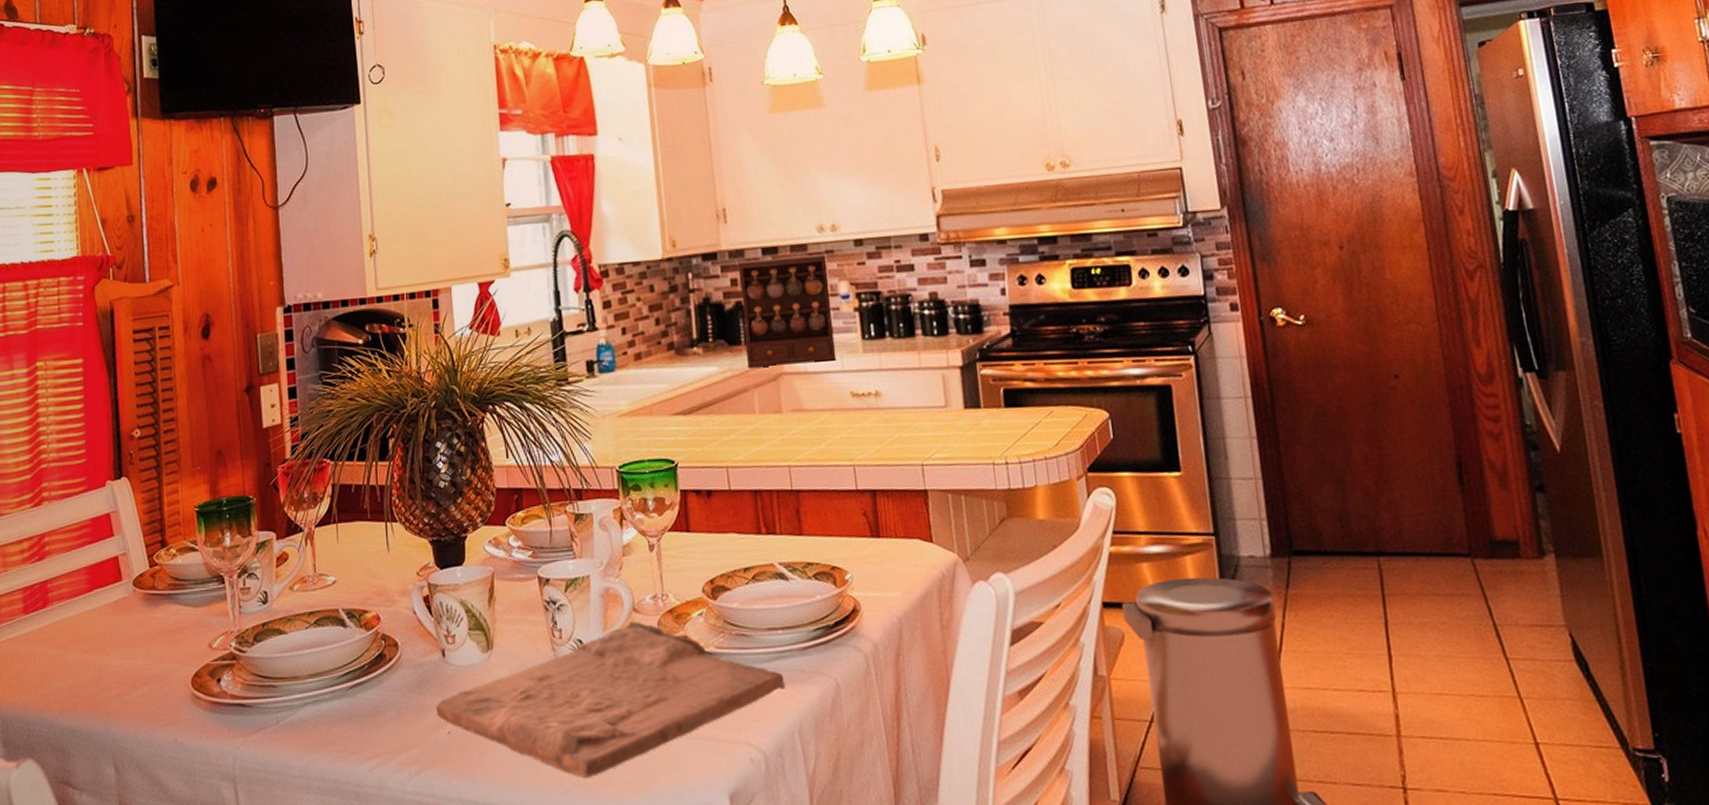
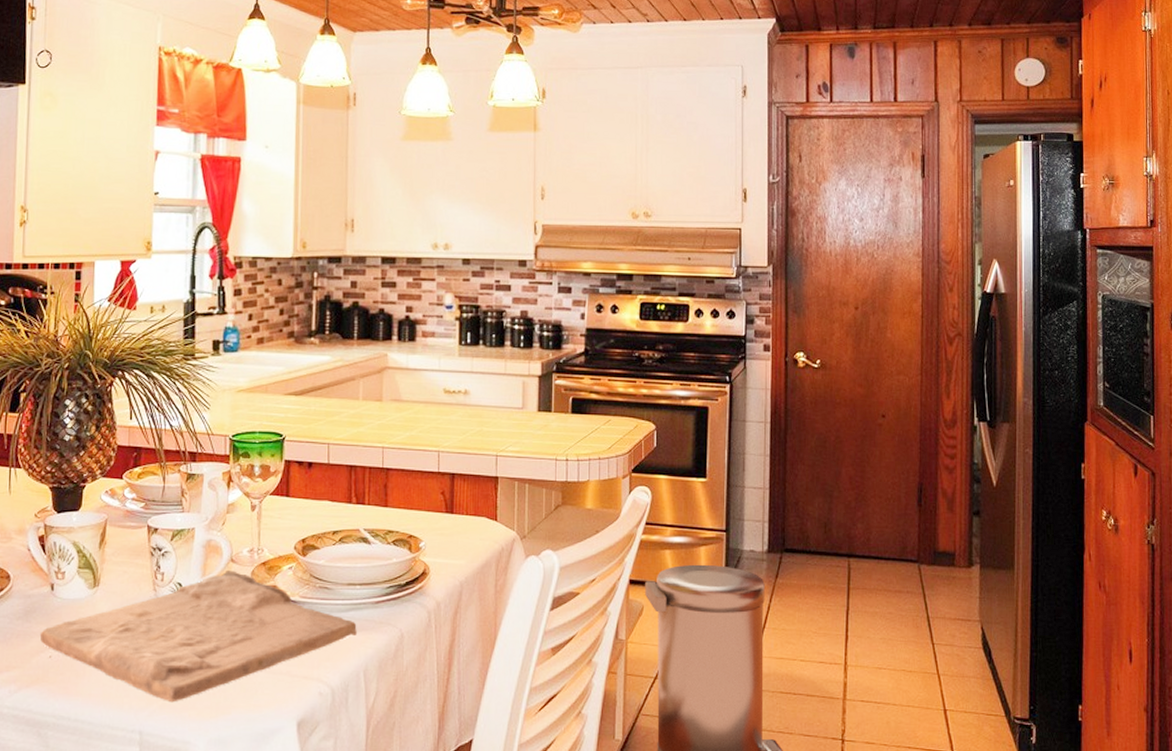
spice rack: present [737,254,837,368] -> none [357,267,437,361]

